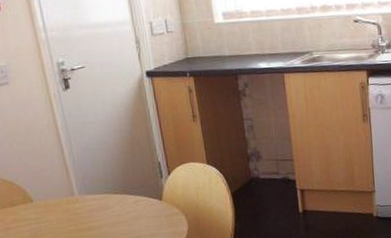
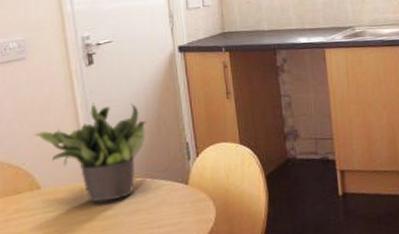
potted plant: none [22,124,121,215] -> present [33,102,146,203]

